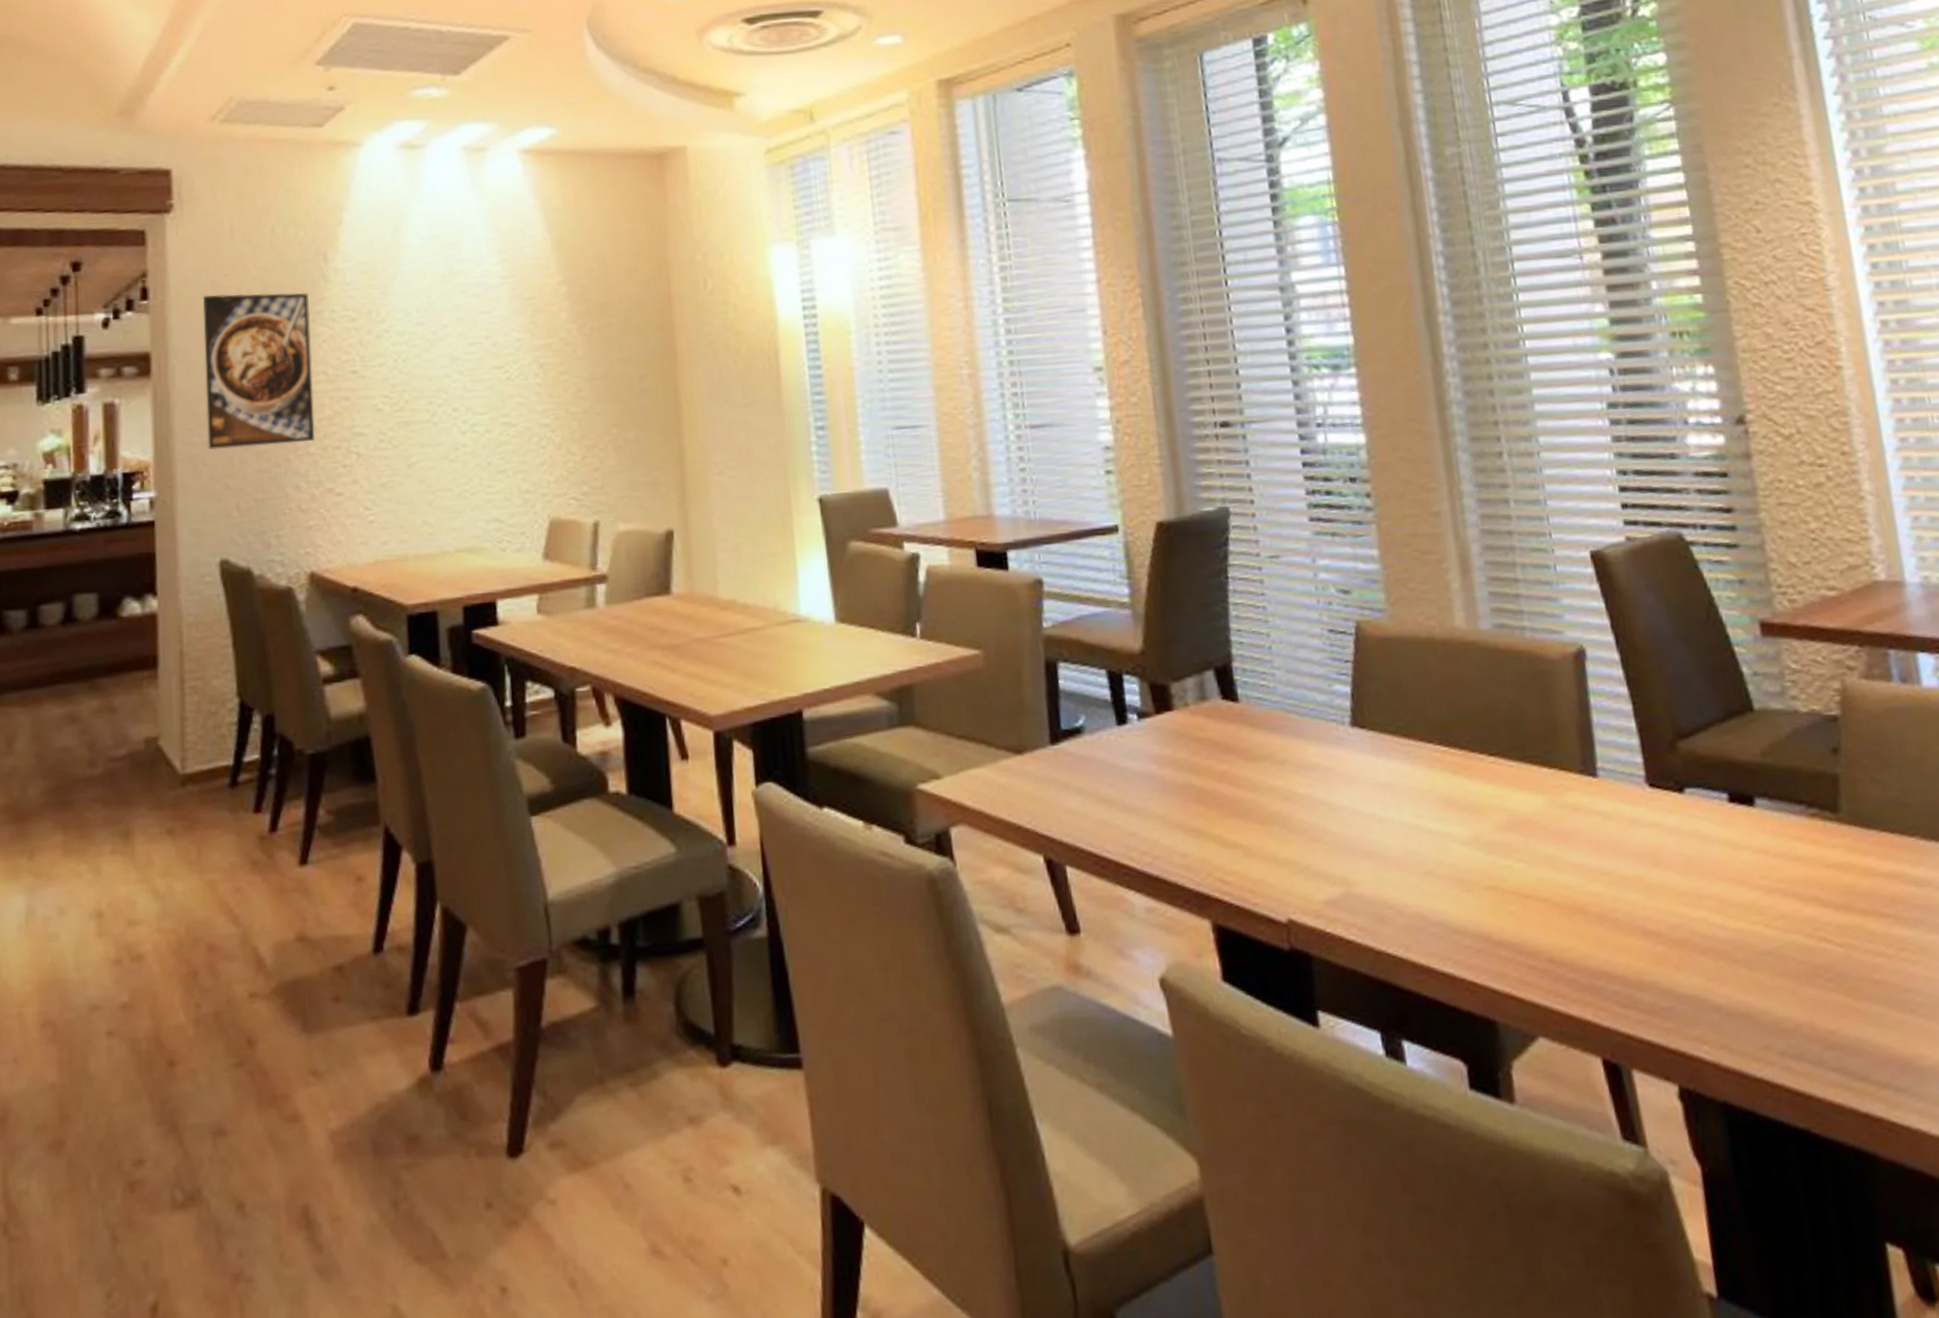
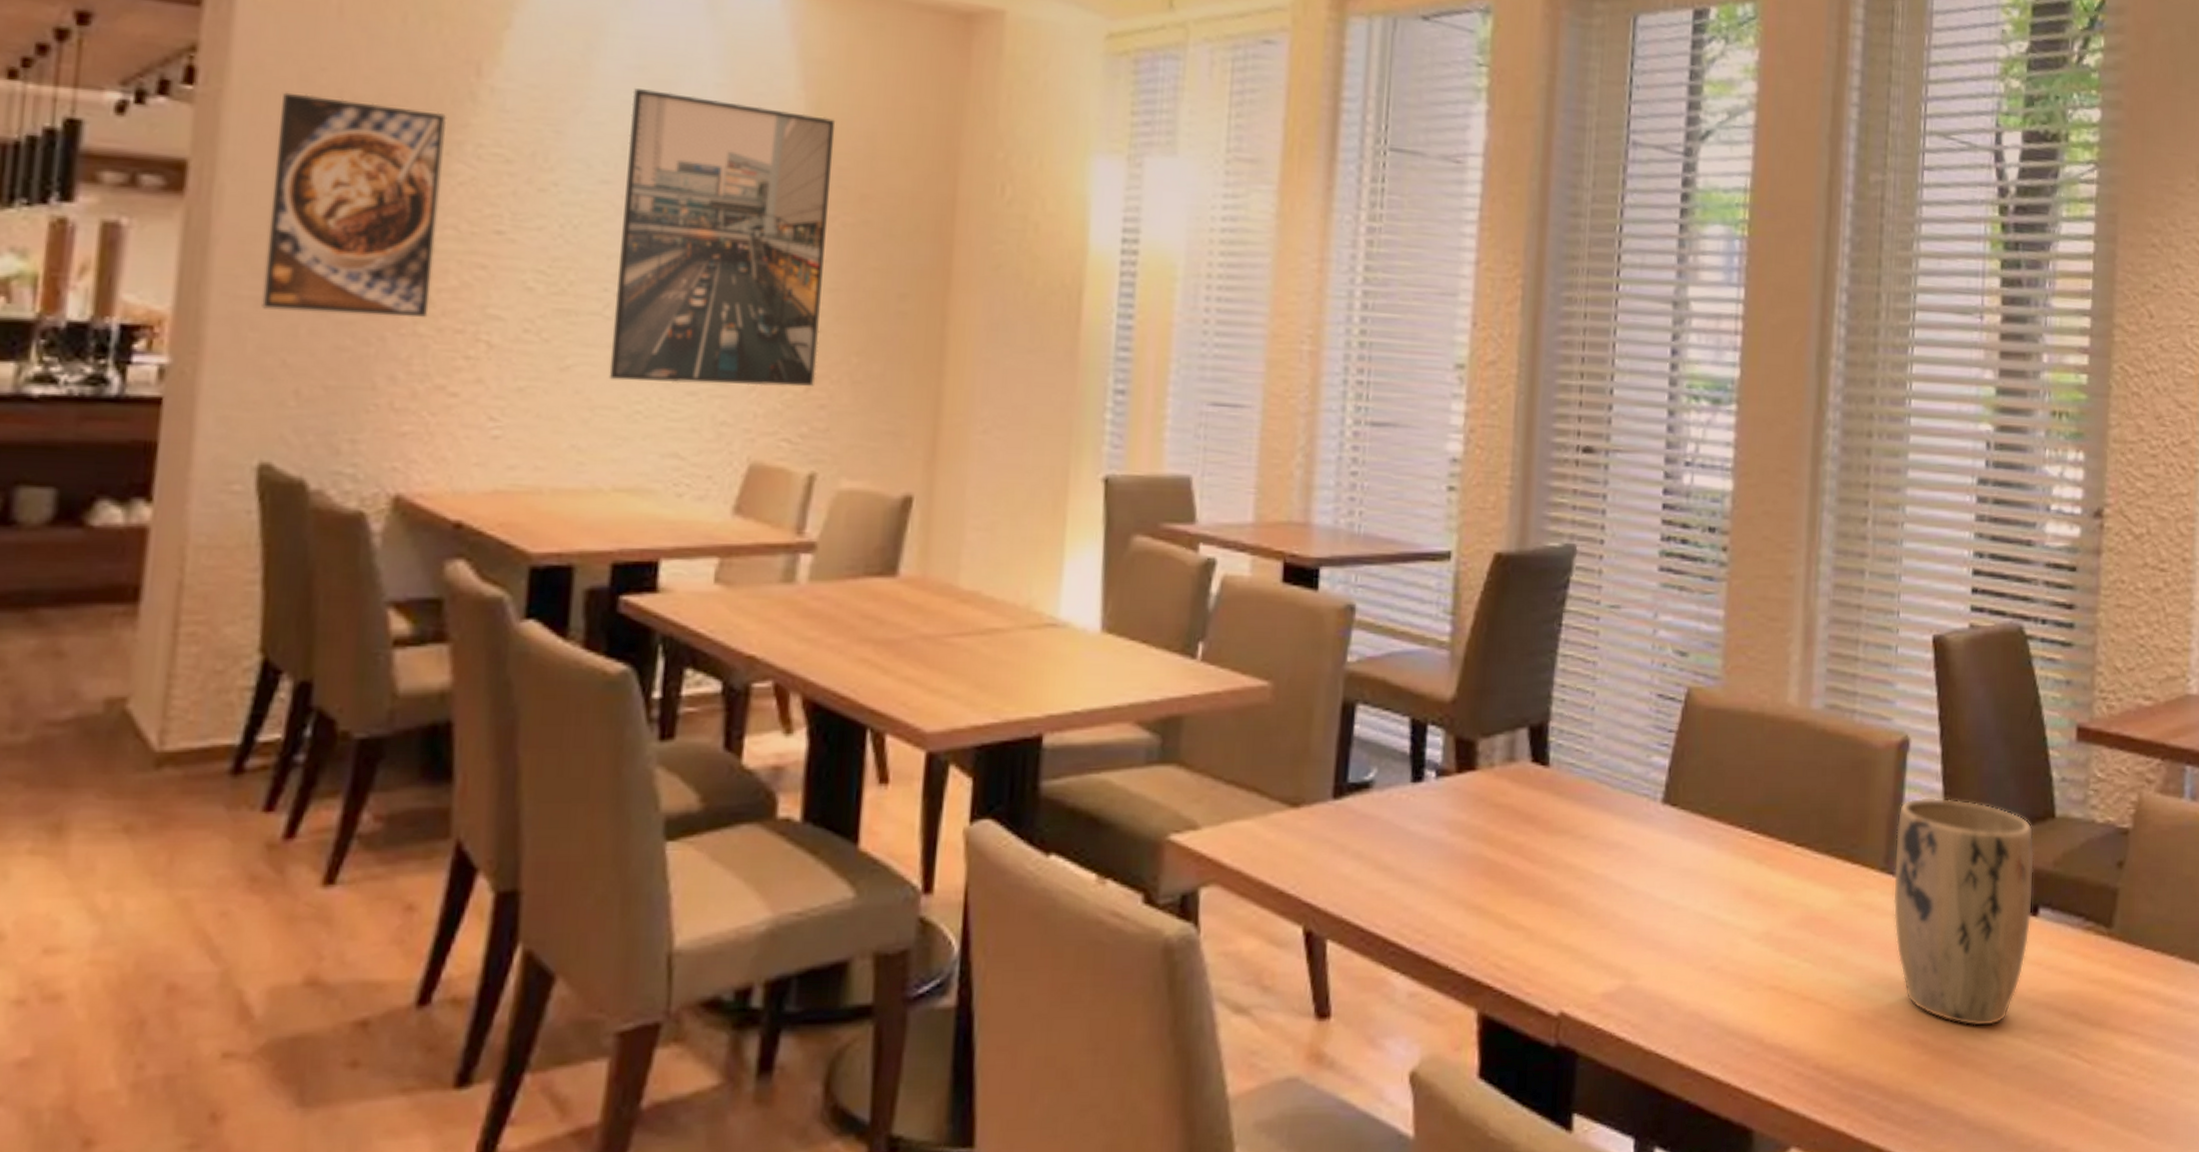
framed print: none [430,250,589,469] -> present [608,88,836,387]
plant pot: none [1587,700,1750,916] -> present [1893,797,2034,1027]

